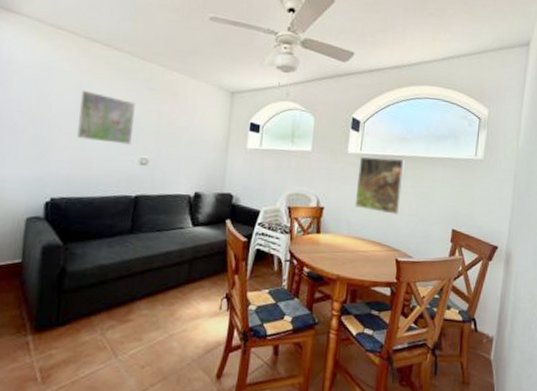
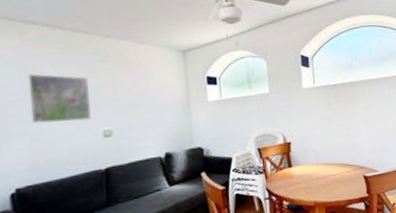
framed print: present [355,157,405,215] -> none [314,85,359,137]

